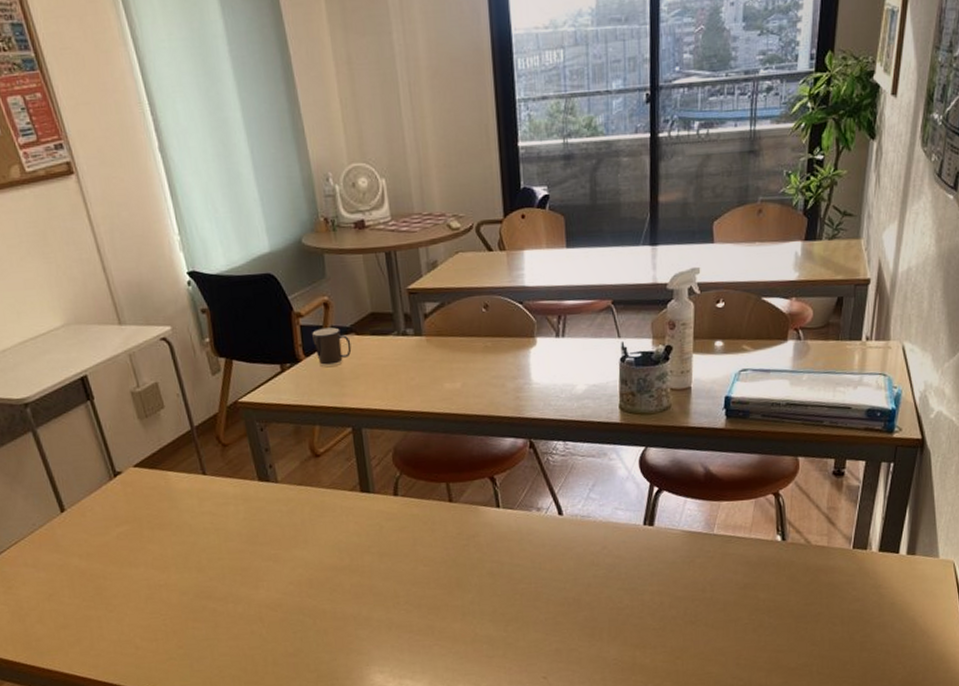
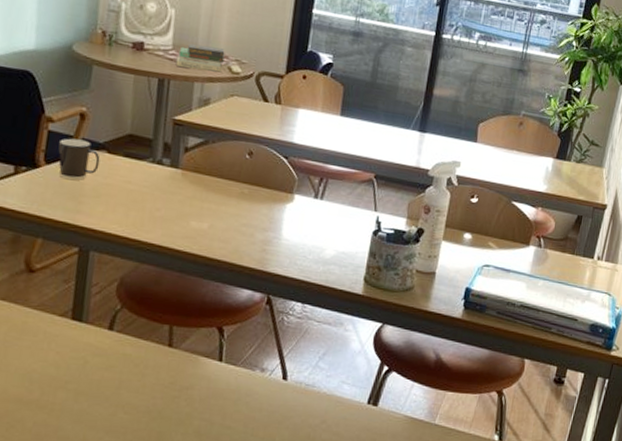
books: none [397,207,442,237] -> present [175,43,225,73]

